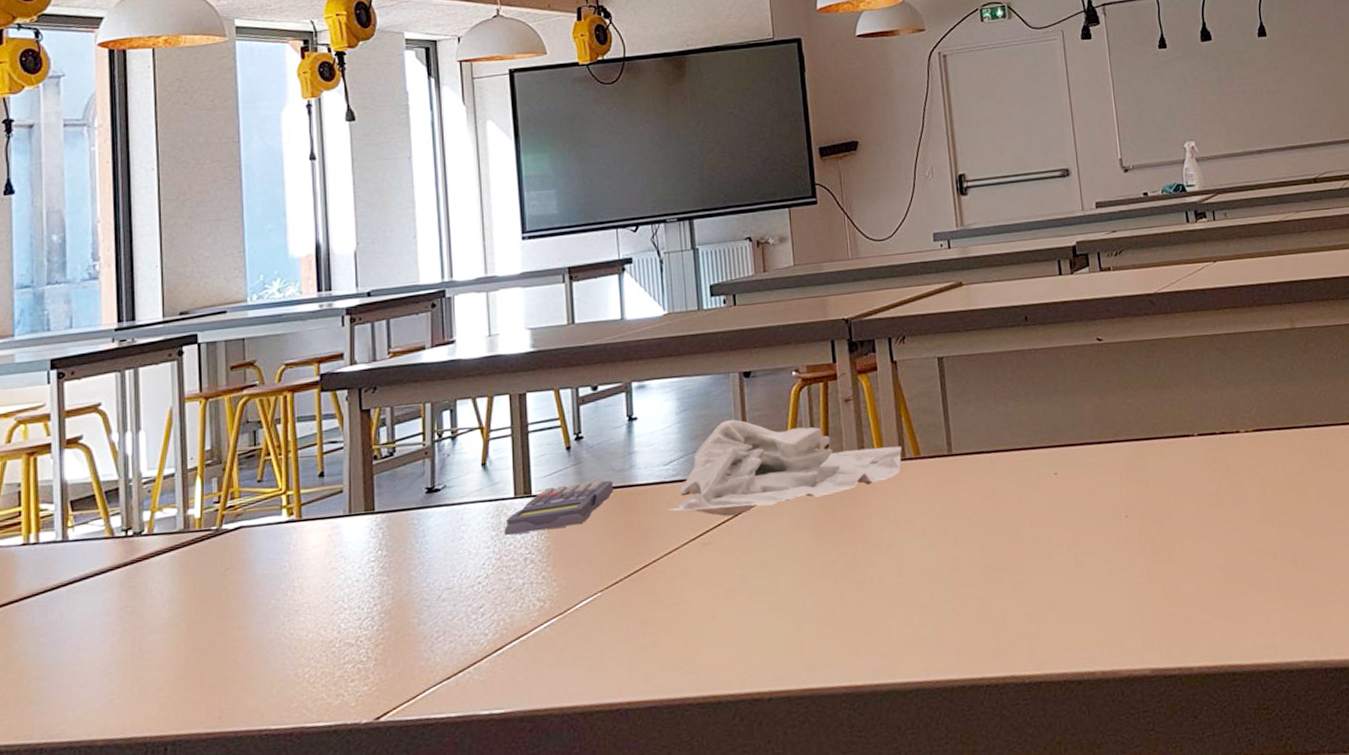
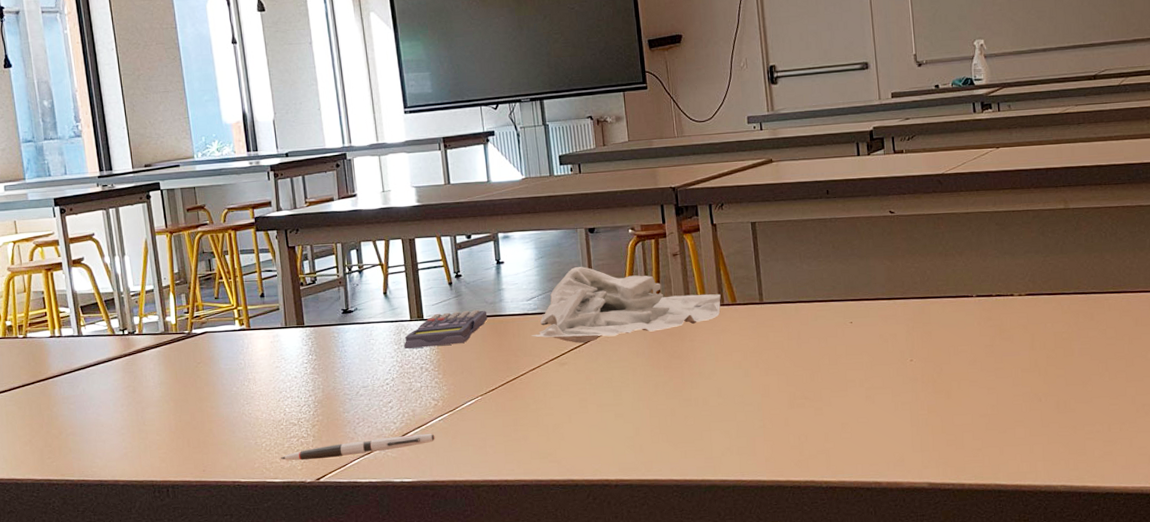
pen: none [327,645,538,696] -> present [280,433,435,461]

